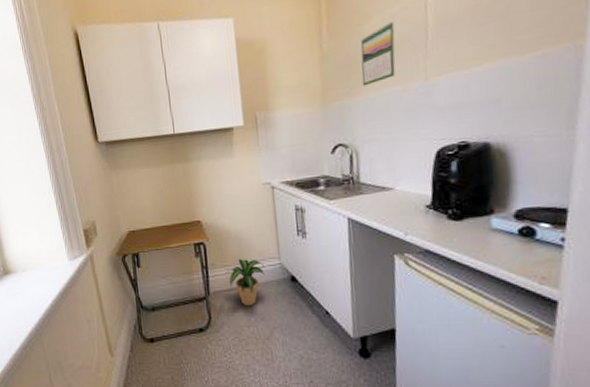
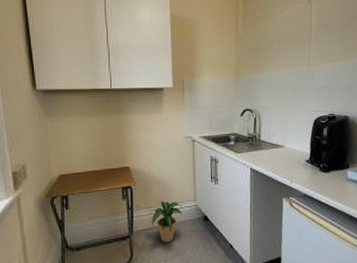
calendar: present [360,21,396,87] -> none [265,20,290,66]

